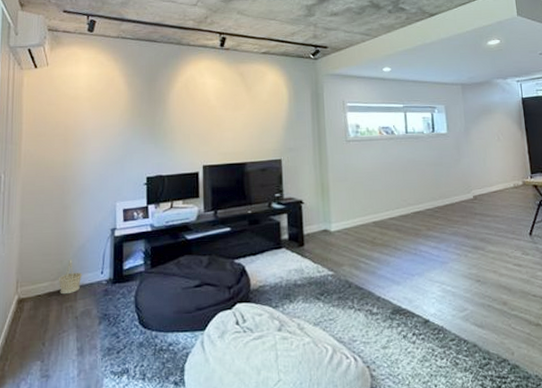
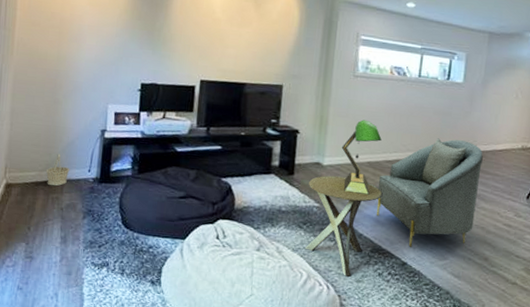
side table: none [320,240,393,344] -> present [304,175,383,277]
table lamp: none [345,181,382,256] -> present [341,120,382,195]
armchair: none [387,187,486,304] -> present [376,138,483,248]

